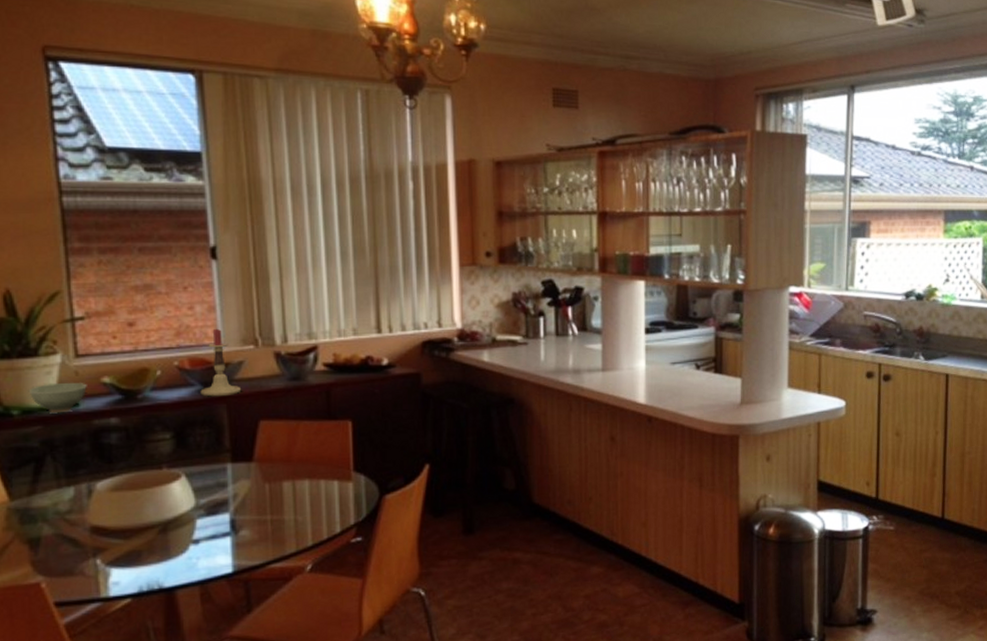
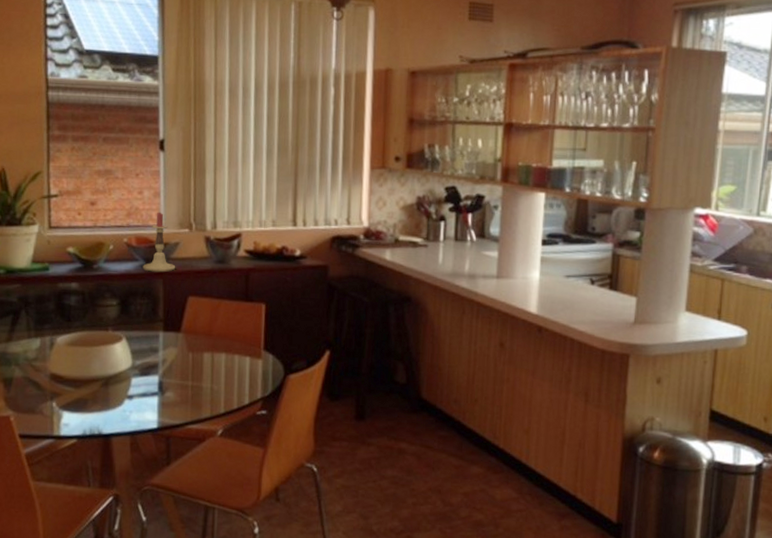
bowl: present [28,383,87,414] -> none [12,249,56,275]

